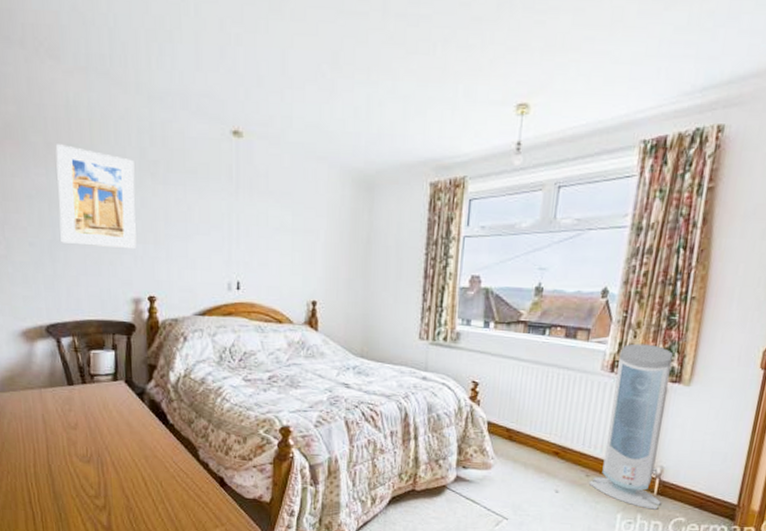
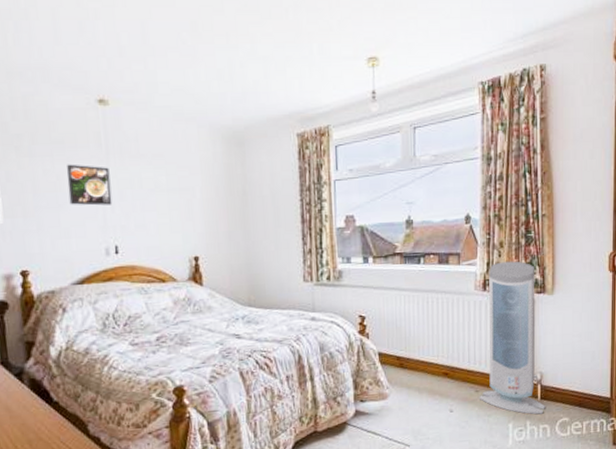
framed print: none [197,195,238,240] -> present [66,164,112,206]

